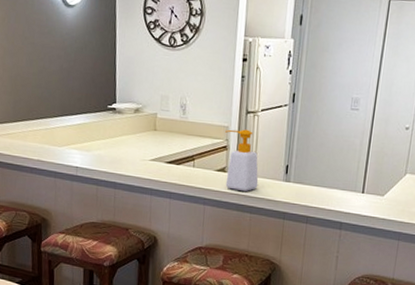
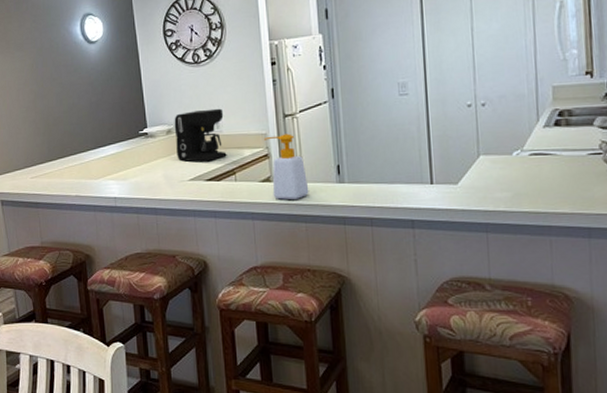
coffee maker: none [141,93,192,145] -> present [174,108,227,162]

